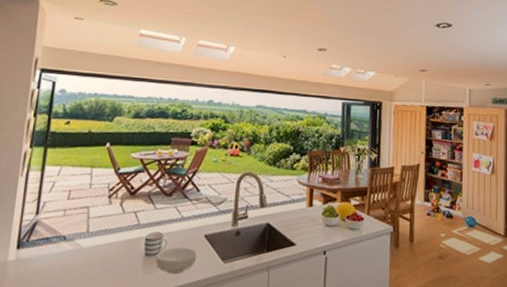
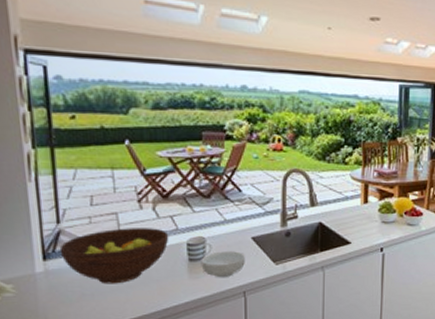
fruit bowl: none [32,221,131,276] -> present [59,228,169,284]

